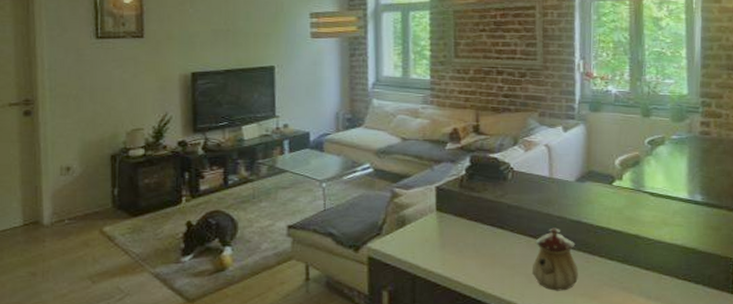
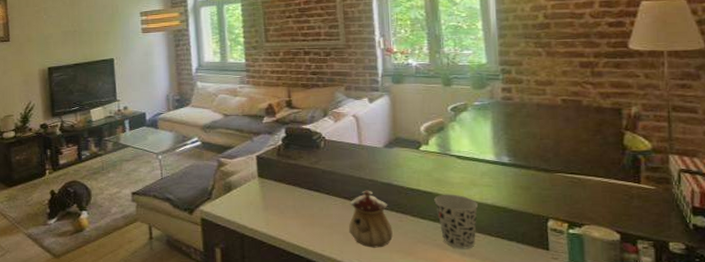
cup: none [624,233,668,293] -> present [434,194,479,249]

